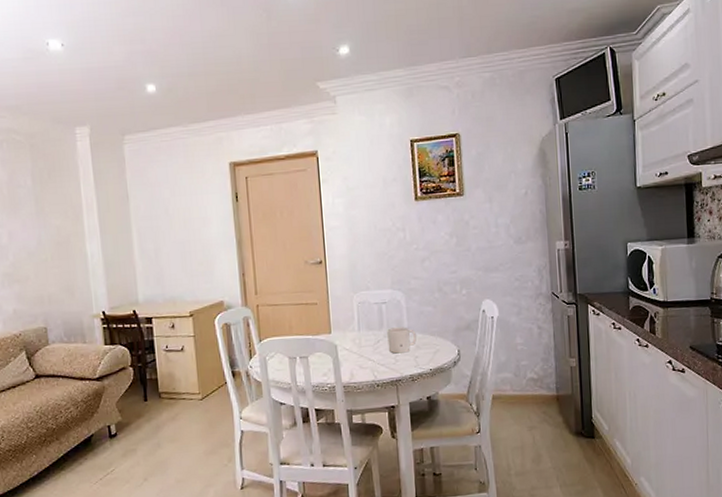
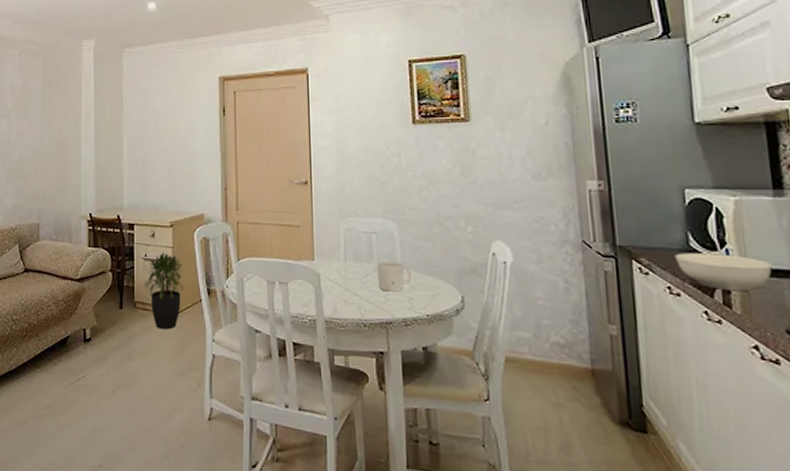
potted plant: none [167,342,208,415] -> present [144,252,184,330]
bowl: none [618,292,684,321] -> present [674,253,772,291]

